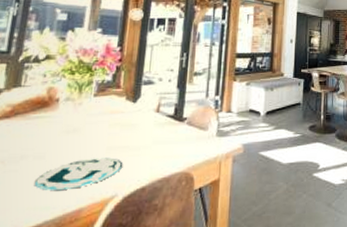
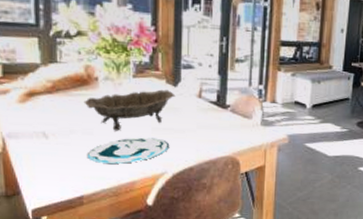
decorative bowl: none [40,106,134,153] -> present [84,89,176,131]

